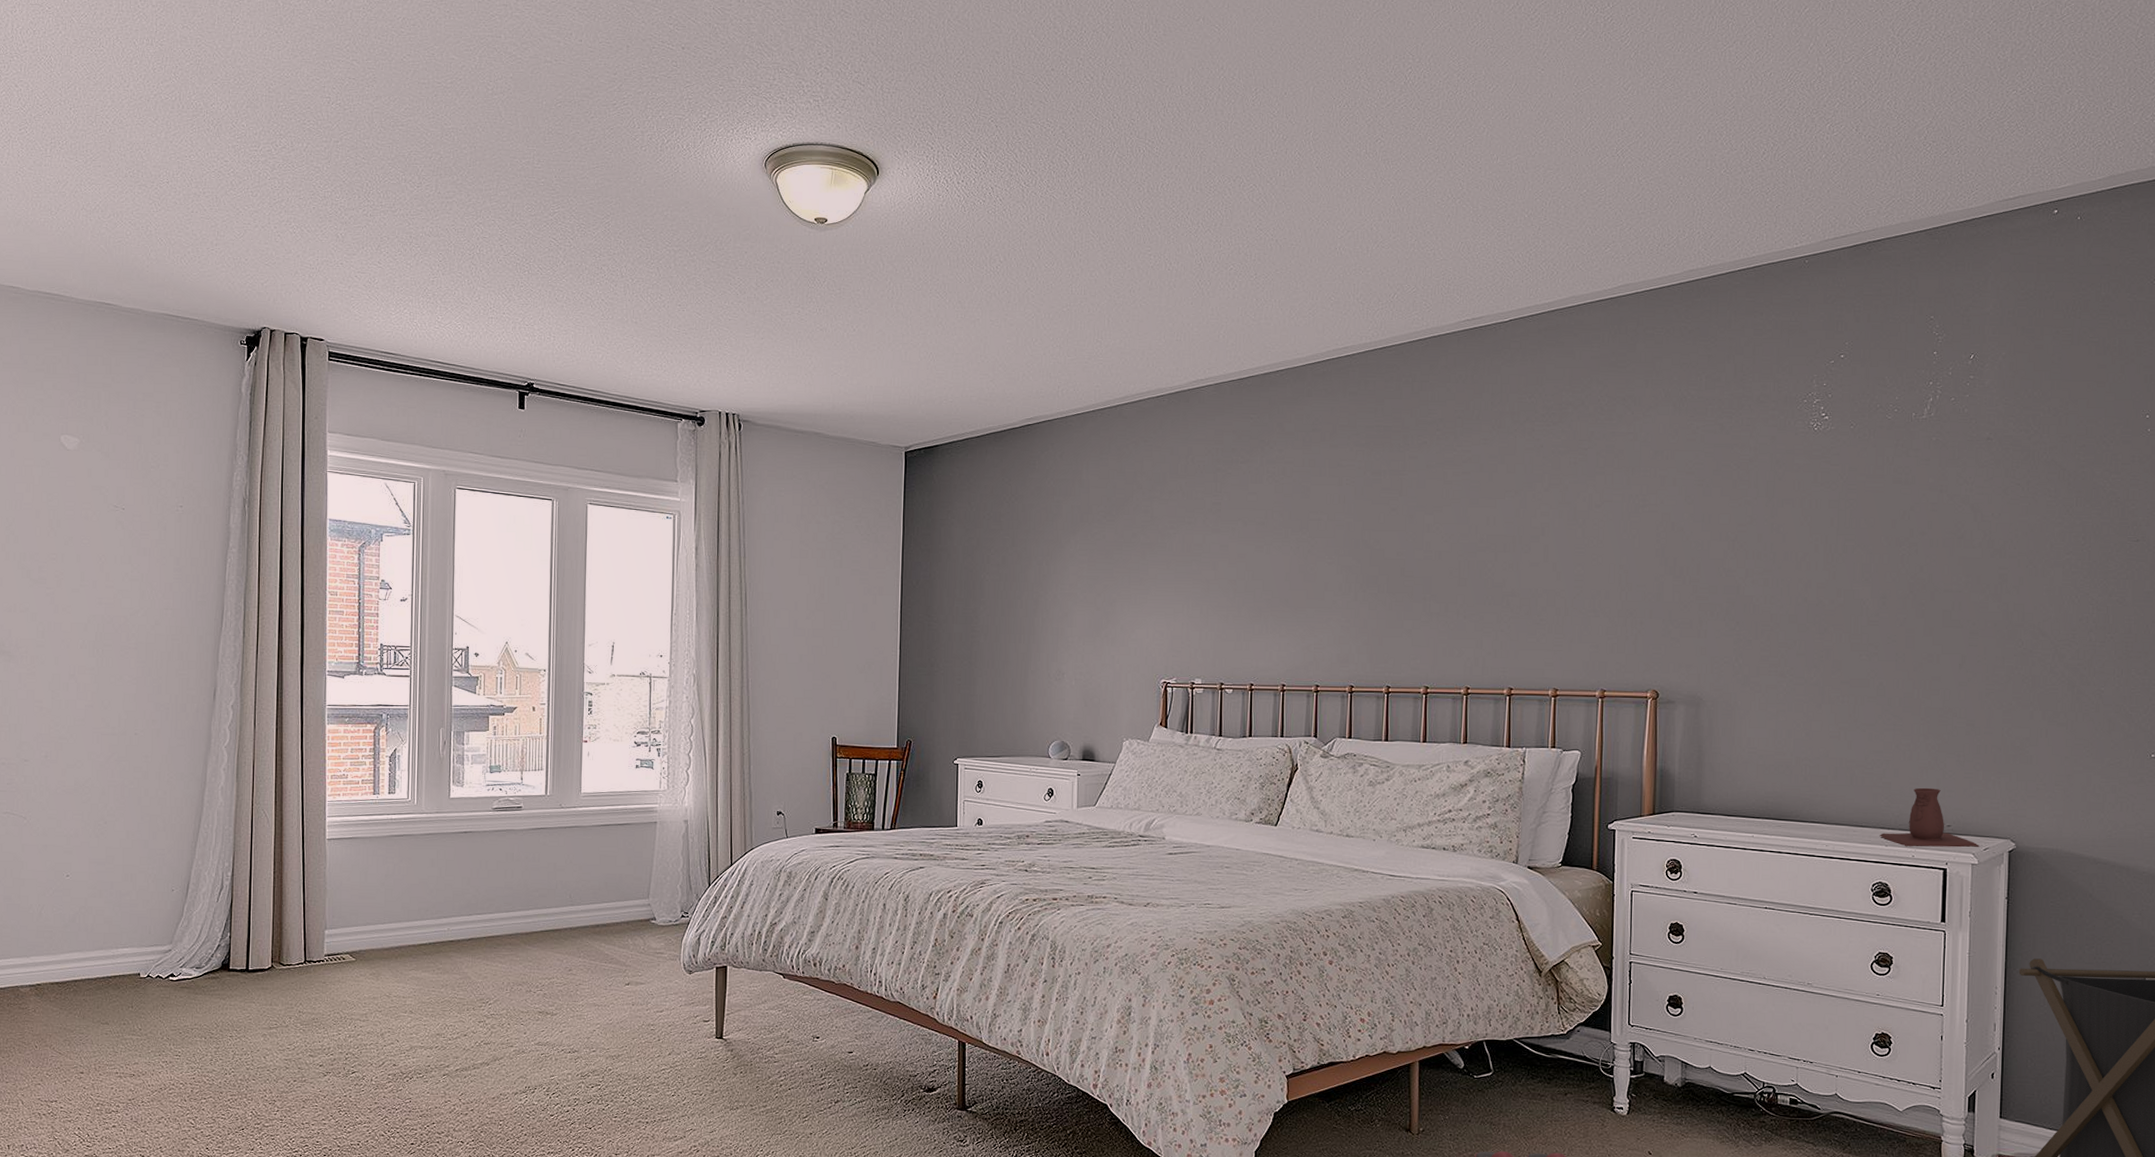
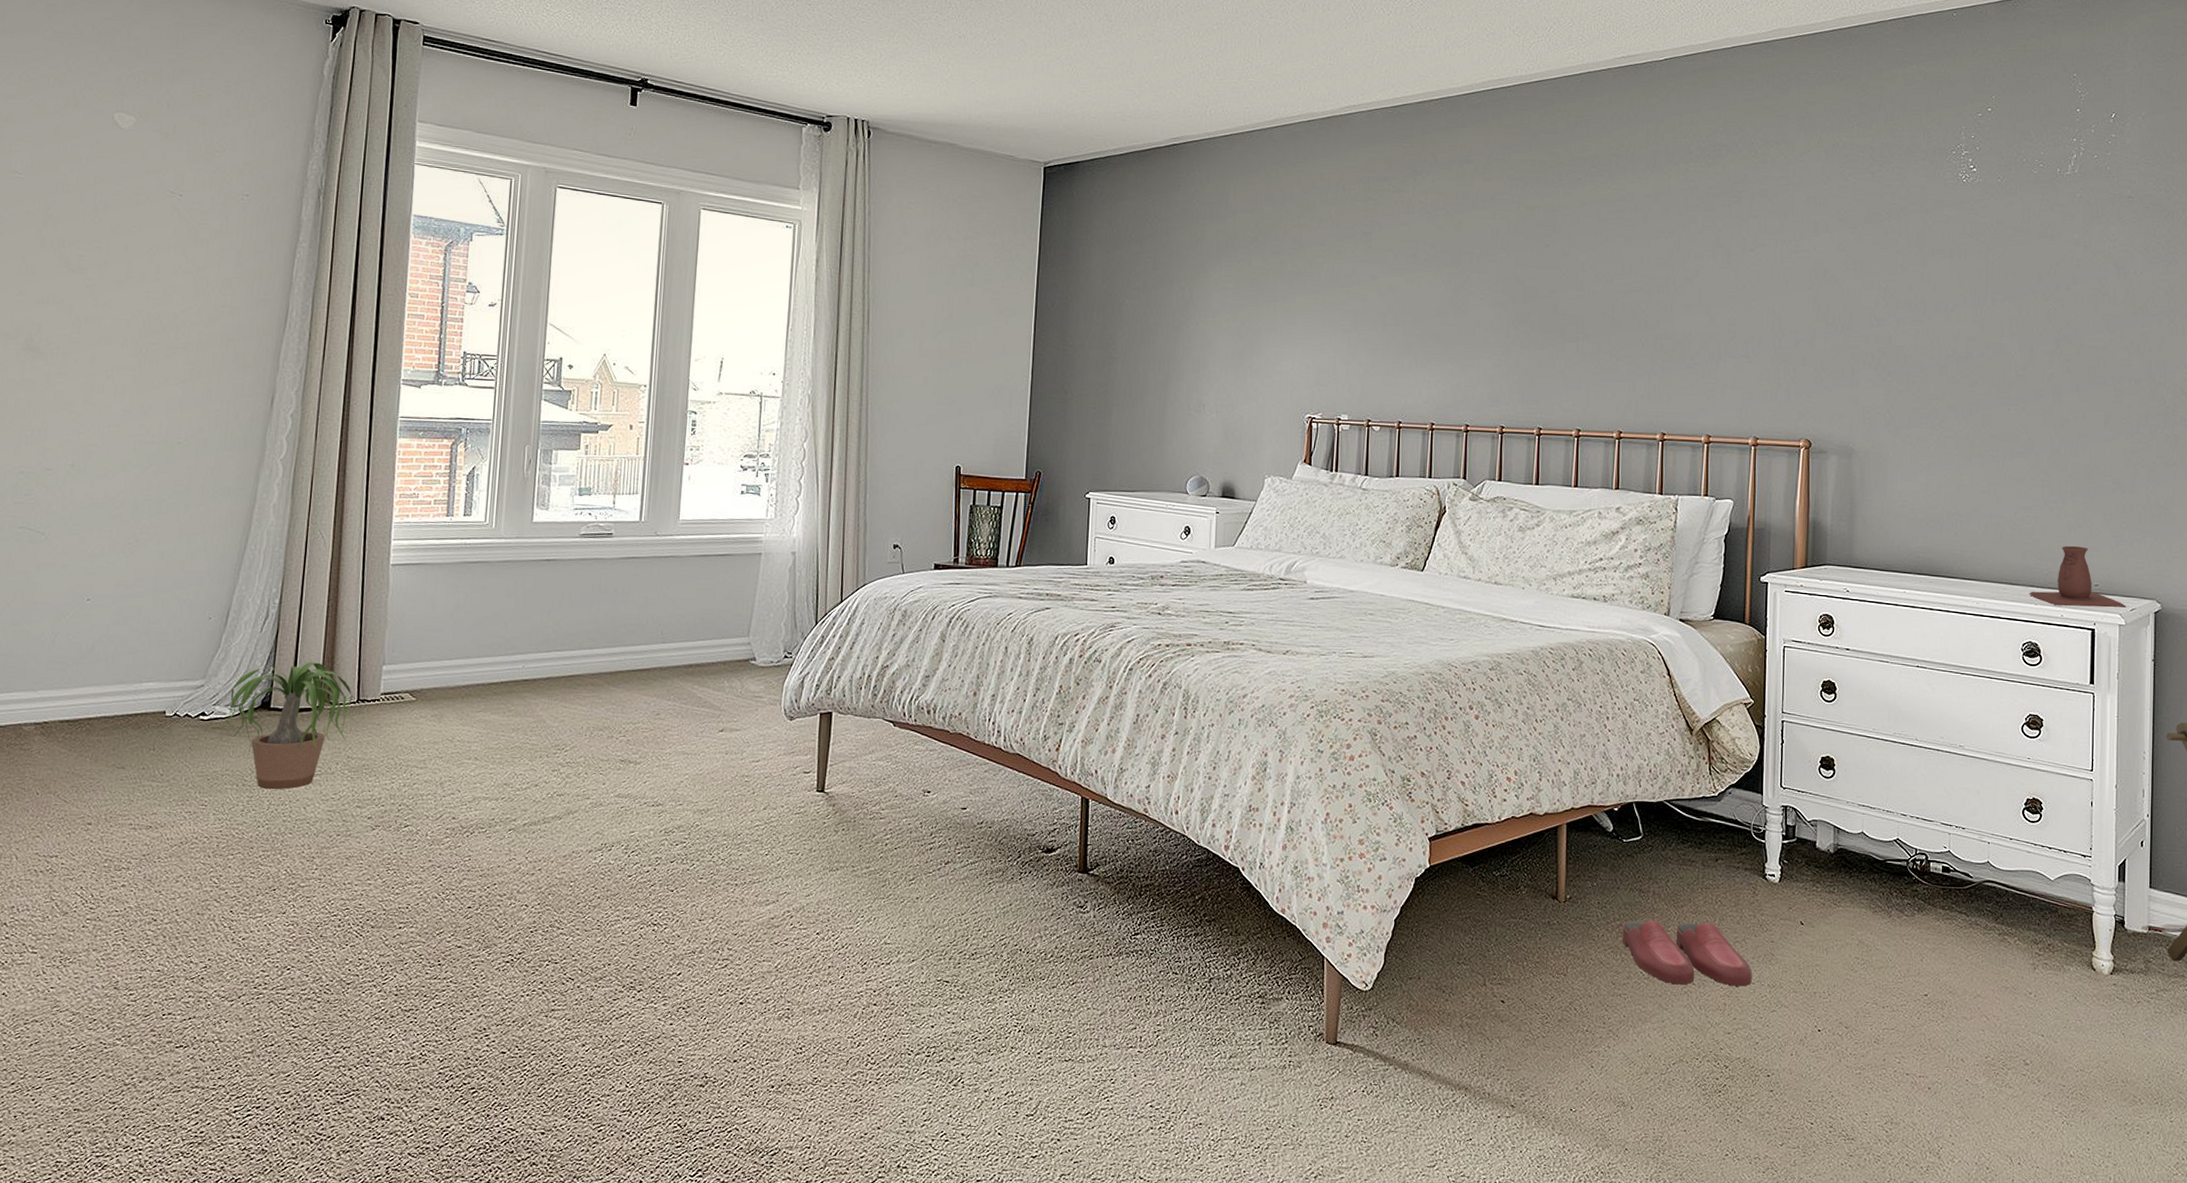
potted plant: none [176,928,307,1042] -> present [207,662,359,790]

